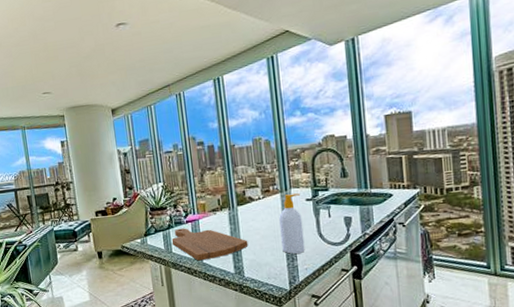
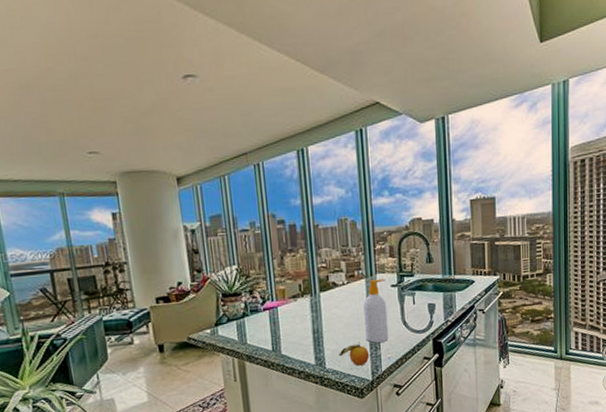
cutting board: present [171,228,249,261] -> none [246,316,331,353]
fruit: none [256,253,287,276] -> present [339,342,370,366]

